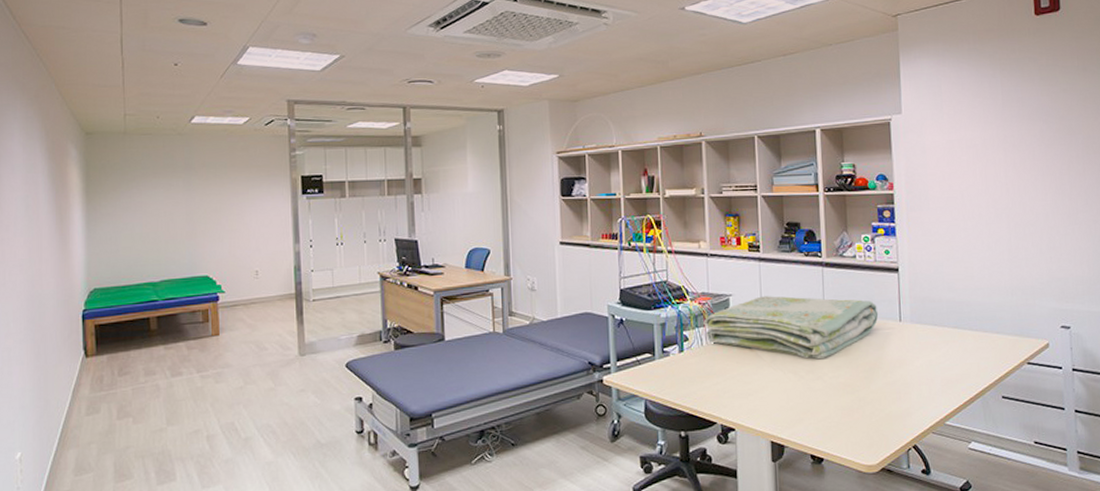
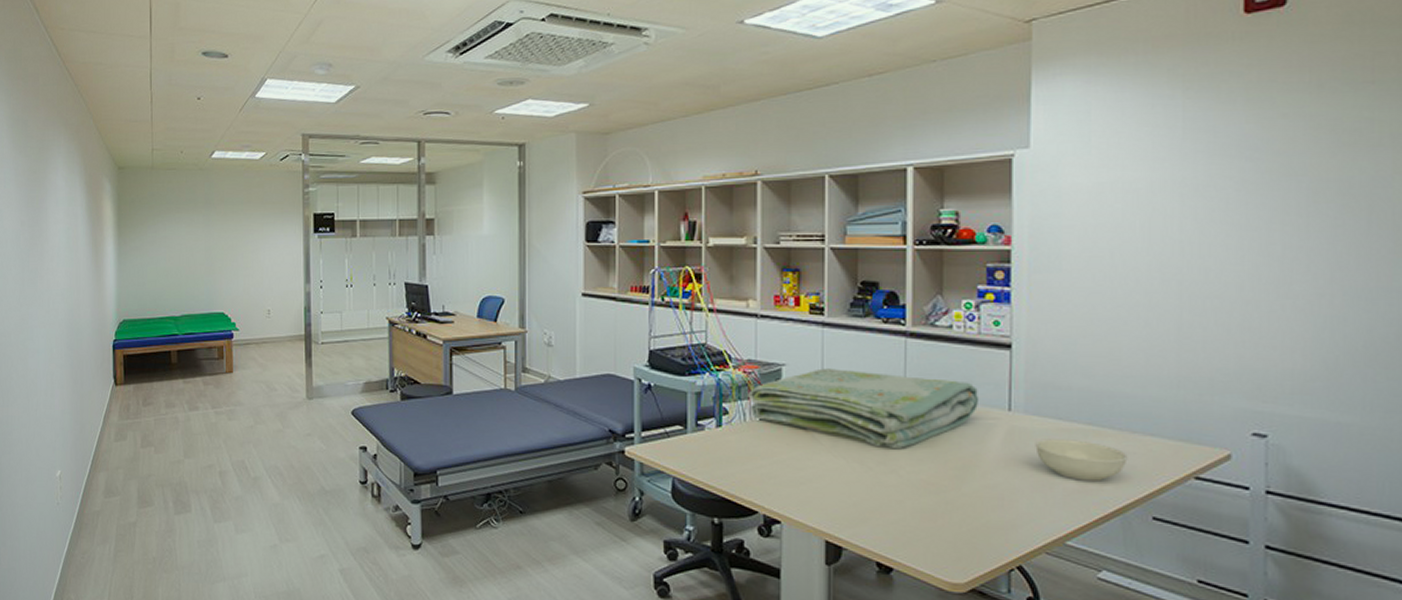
bowl: none [920,340,983,373] -> present [1035,439,1128,481]

